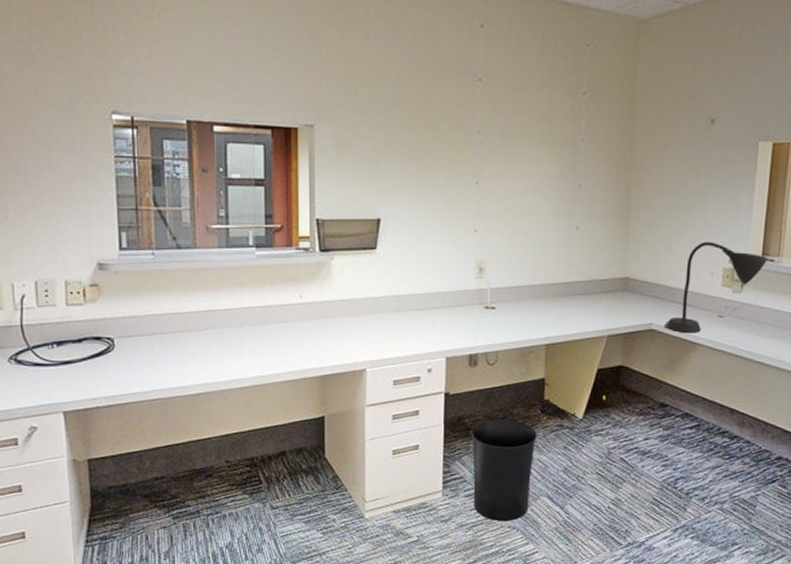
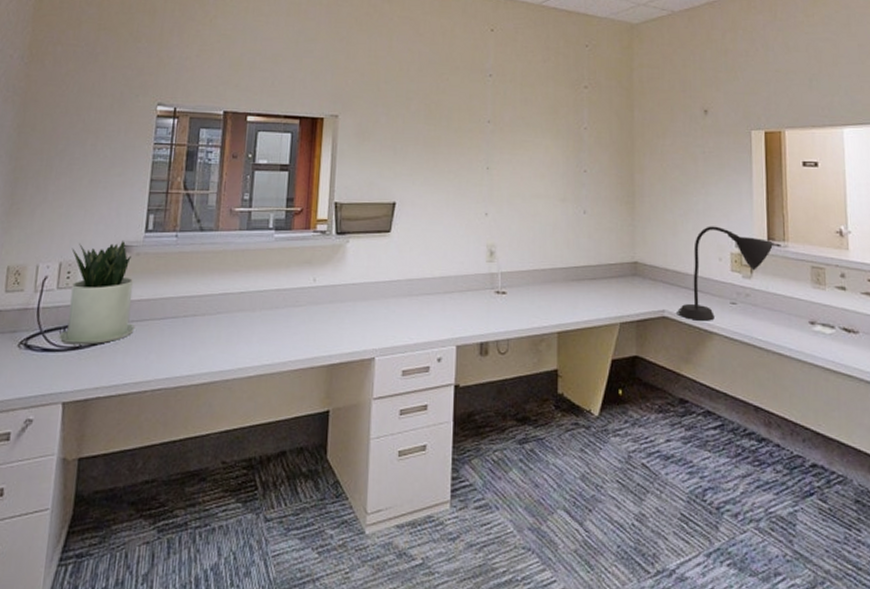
planter: none [45,259,124,360] -> present [59,241,136,345]
waste bin: present [471,419,537,521] -> none [481,416,551,540]

